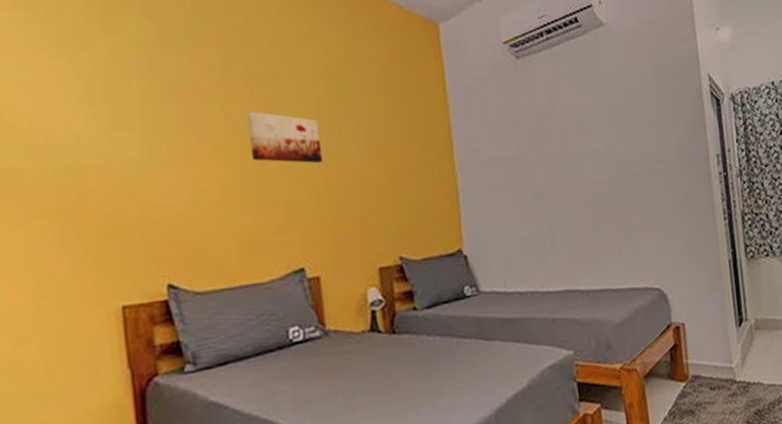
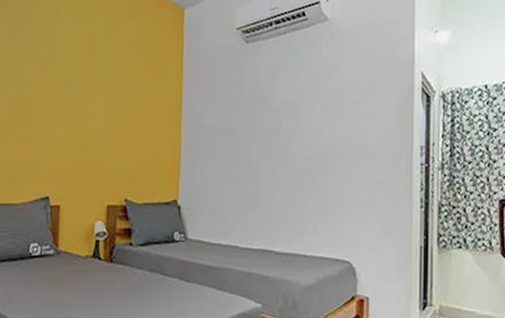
wall art: present [245,111,323,164] -> none [23,67,77,114]

